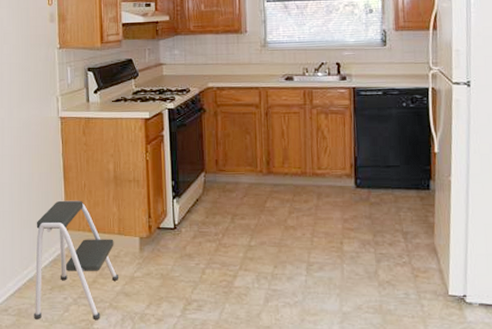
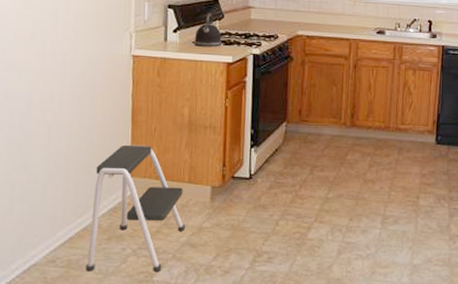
kettle: none [113,72,138,105] -> present [194,13,222,48]

